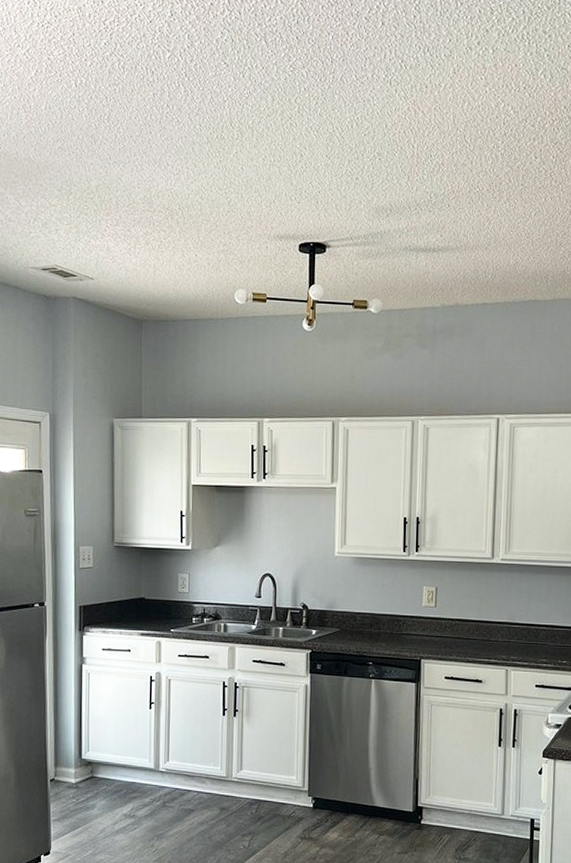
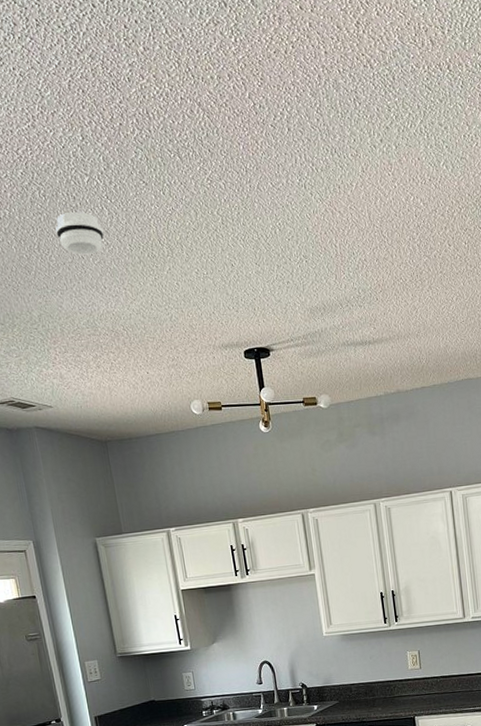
smoke detector: none [129,86,177,130] -> present [55,212,105,255]

